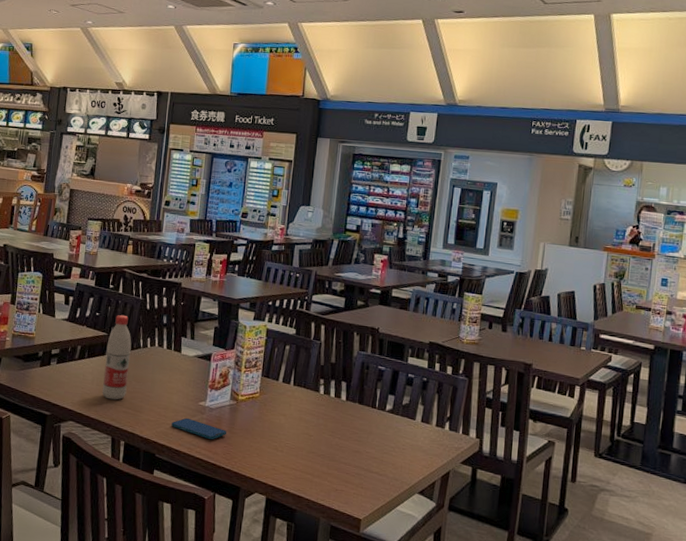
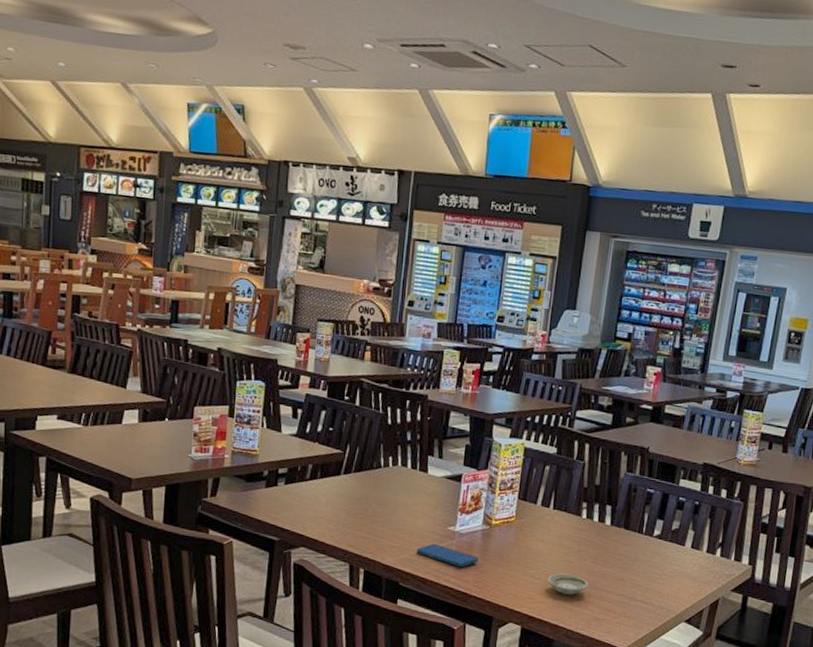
water bottle: present [102,315,132,400] -> none [337,430,371,525]
saucer: none [290,446,327,467] -> present [548,573,589,595]

